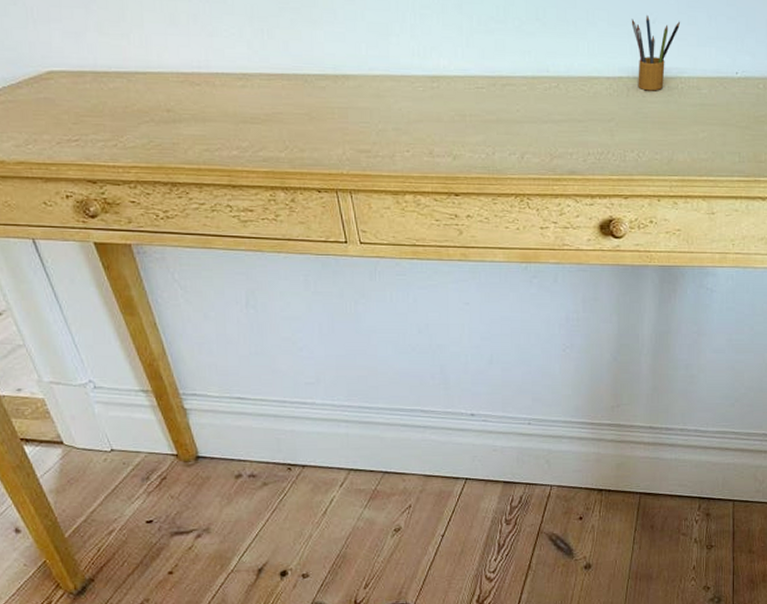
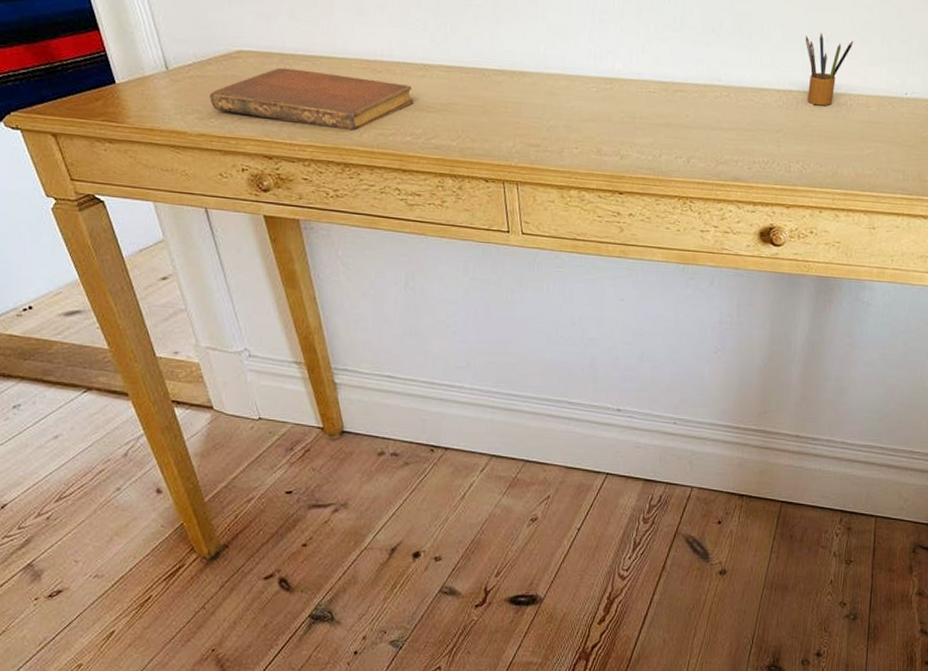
notebook: none [24,86,236,148] -> present [210,67,413,131]

